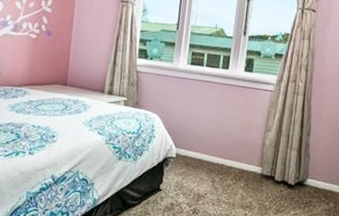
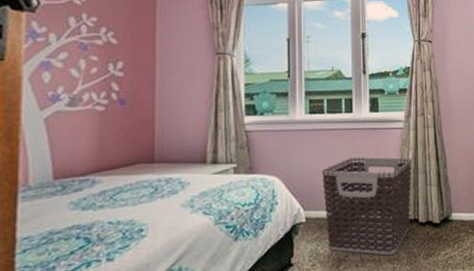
clothes hamper: none [191,109,278,202] -> present [322,157,413,255]

